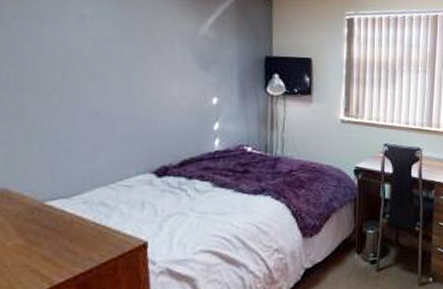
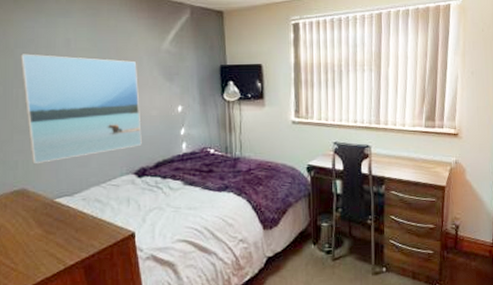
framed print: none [17,26,167,158] -> present [20,54,142,163]

